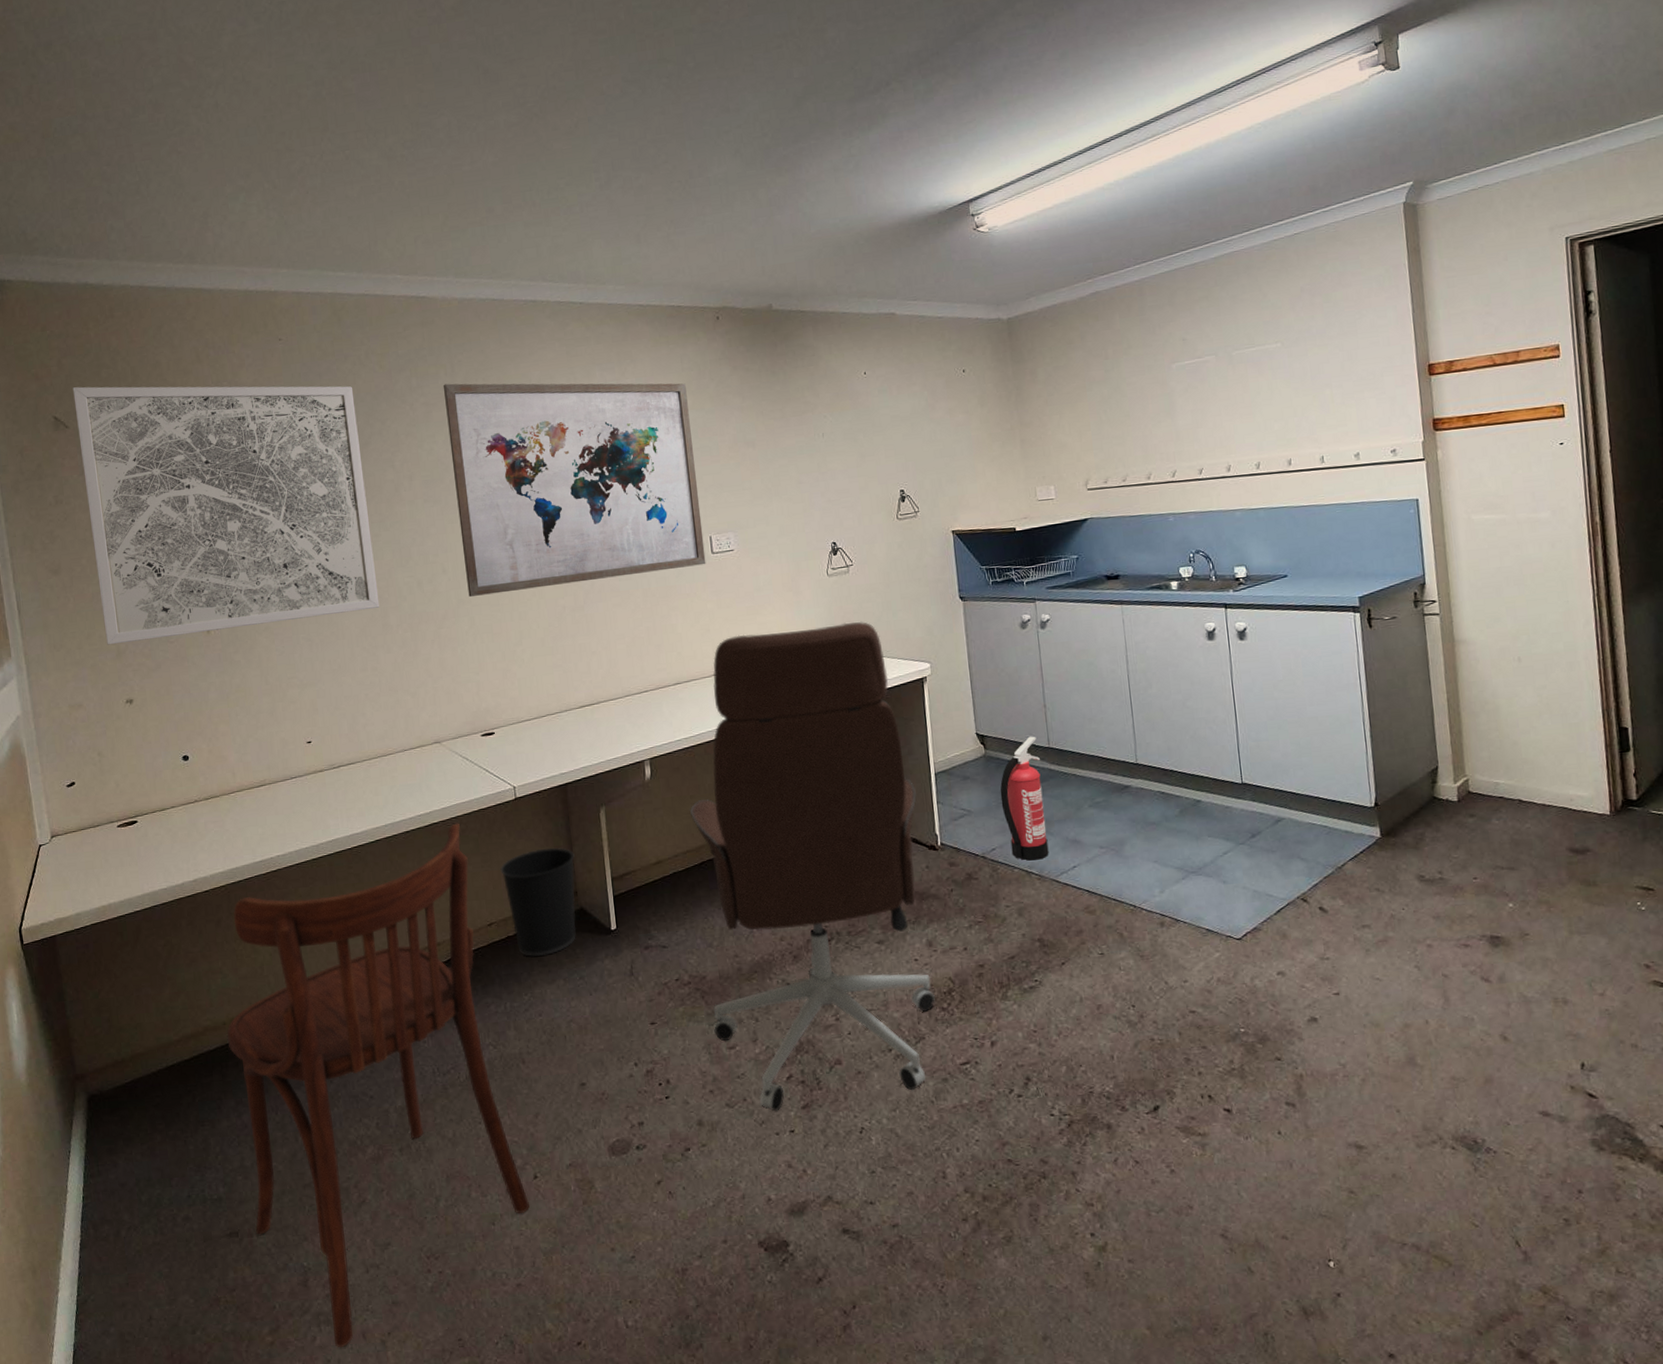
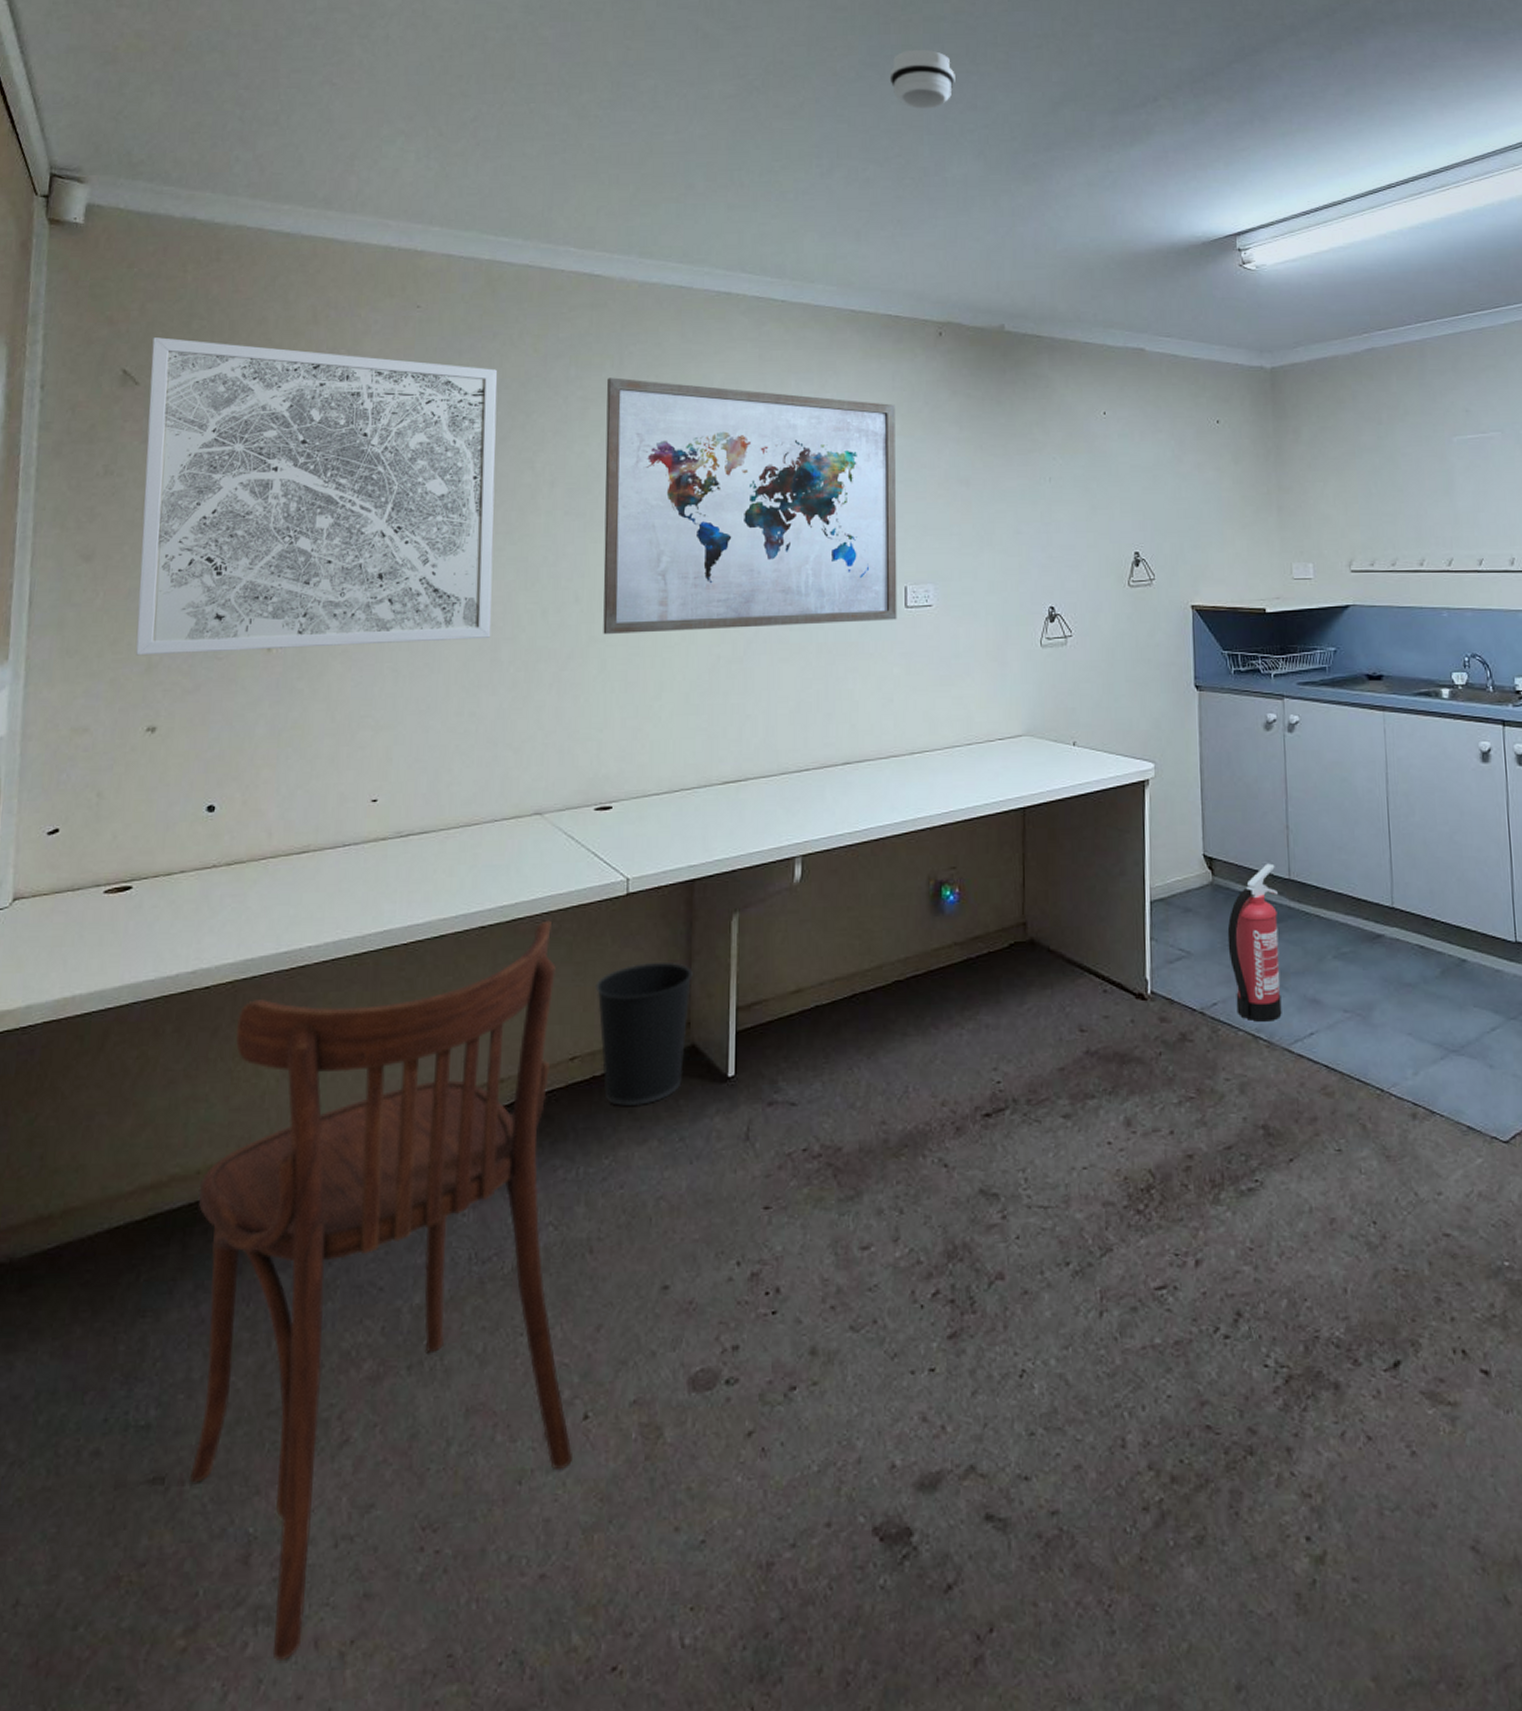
smoke detector: none [649,60,708,117] -> present [889,49,955,109]
office chair: present [689,621,936,1112] -> none [844,704,1131,1341]

